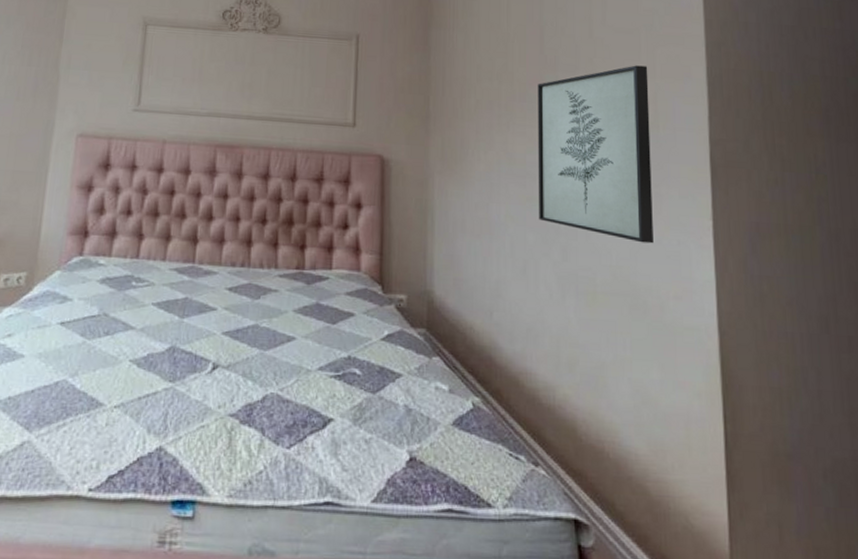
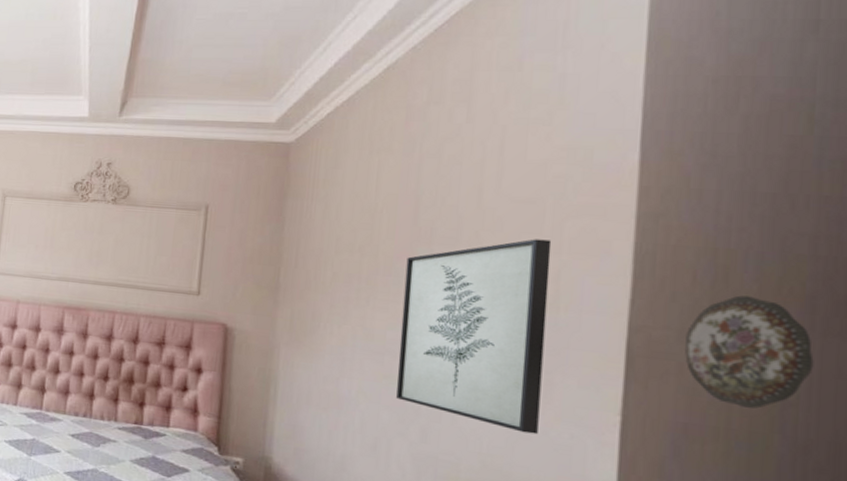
decorative plate: none [749,110,834,205] -> present [684,295,814,409]

